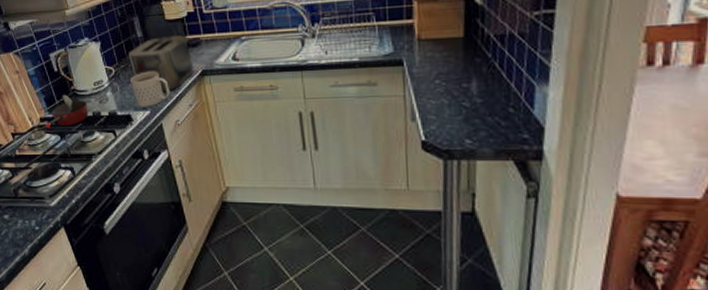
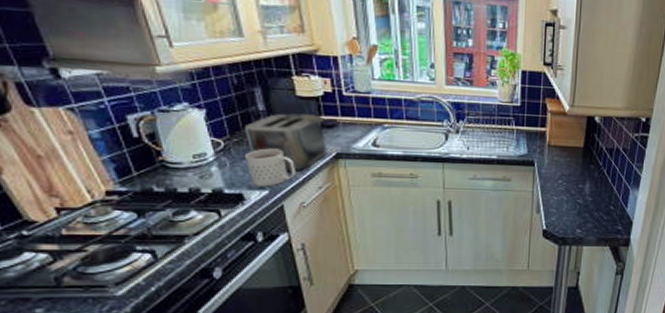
saucepan: present [46,94,89,129] -> none [115,165,183,204]

